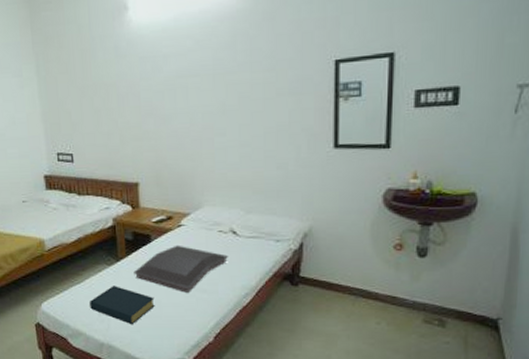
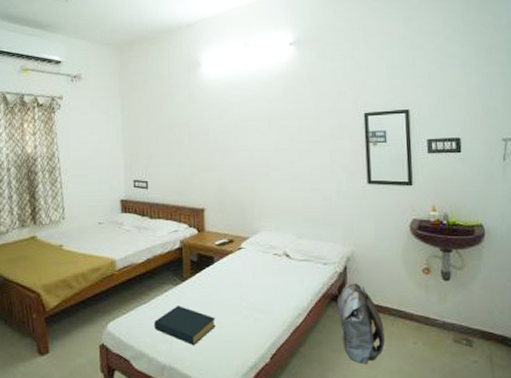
serving tray: present [134,245,229,293] -> none [197,266,283,313]
backpack: none [289,261,343,344] -> present [336,283,385,365]

